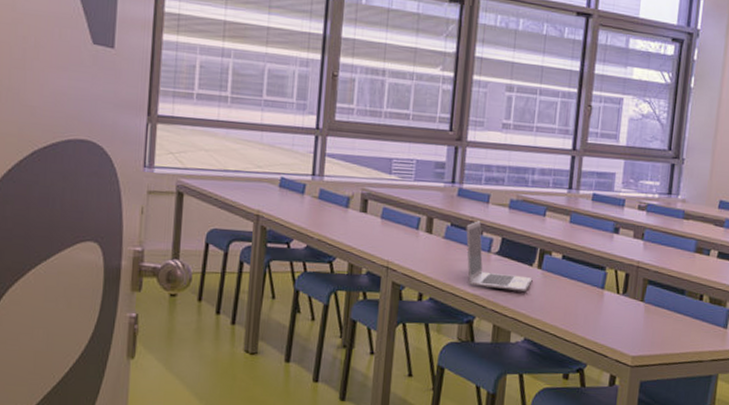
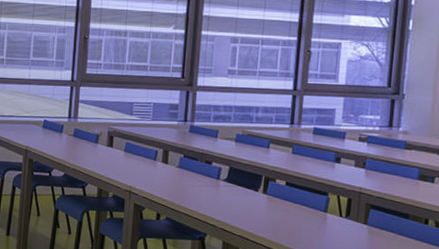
laptop: present [466,221,533,292] -> none [197,153,259,213]

